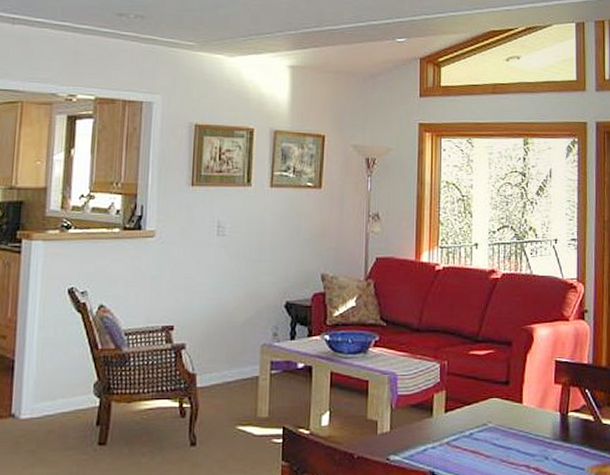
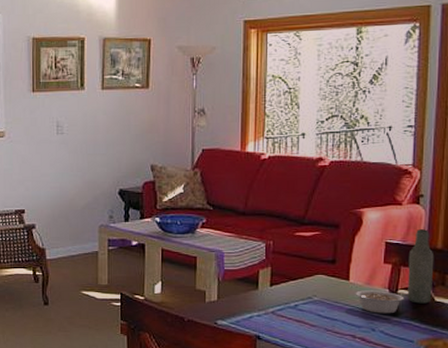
legume: none [528,414,576,440] -> present [355,290,406,314]
bottle: none [576,345,600,427] -> present [407,228,435,304]

